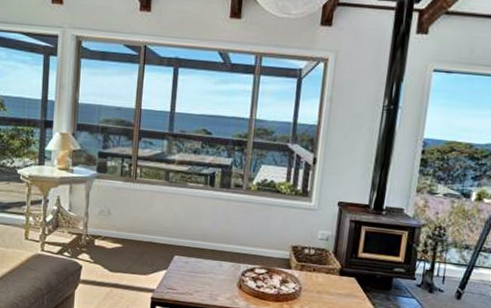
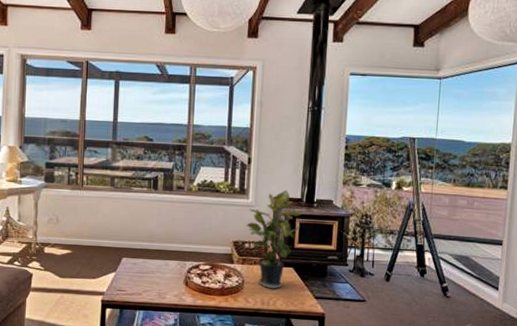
potted plant: none [307,194,369,299] -> present [246,190,302,289]

